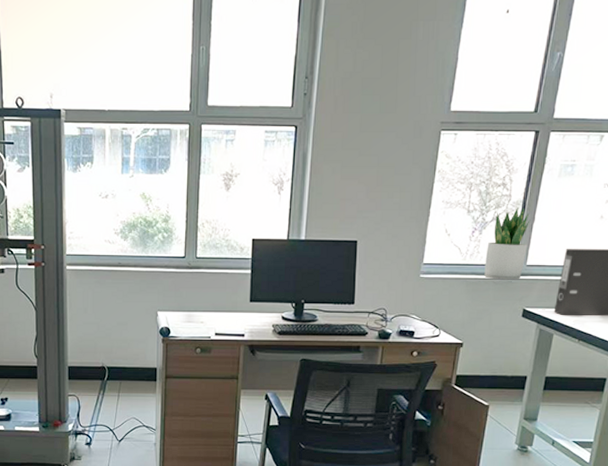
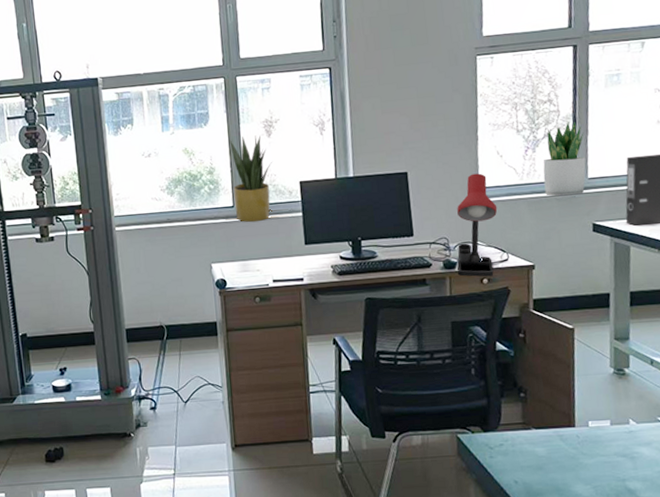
planter: none [186,187,228,275] -> present [230,135,272,223]
desk lamp: none [391,249,437,350] -> present [457,173,498,277]

